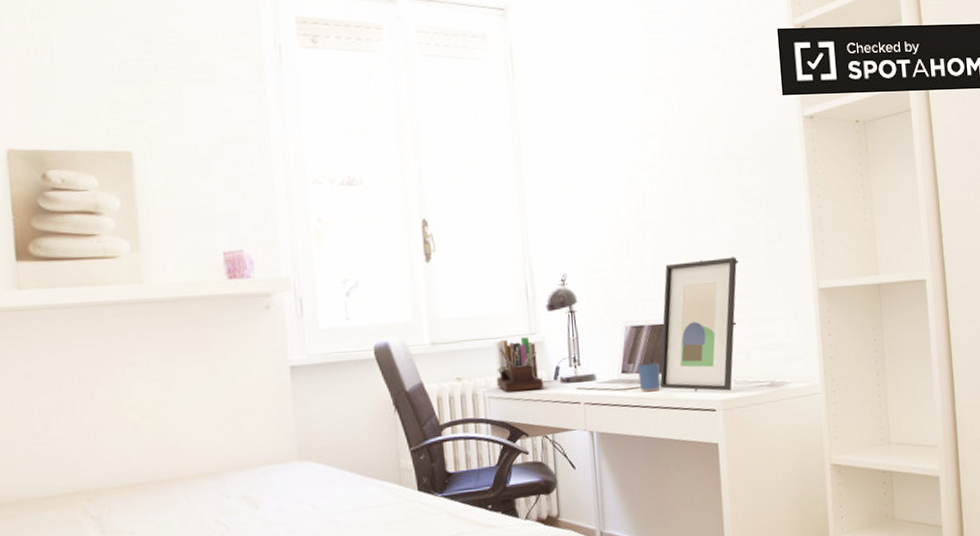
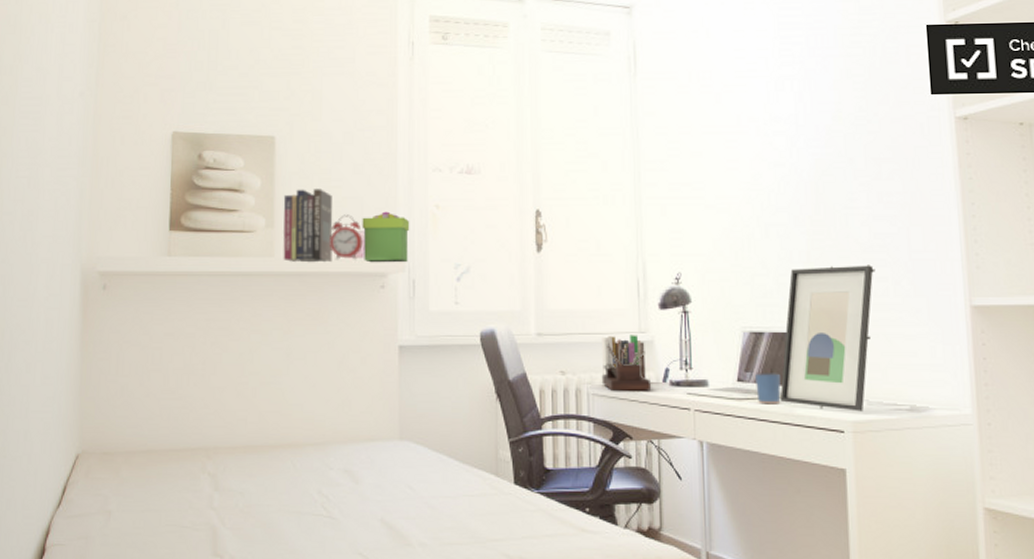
books: none [148,207,210,287] -> present [283,189,333,263]
alarm clock: none [205,233,243,283] -> present [330,214,363,260]
decorative box: none [239,228,293,283] -> present [362,211,410,263]

